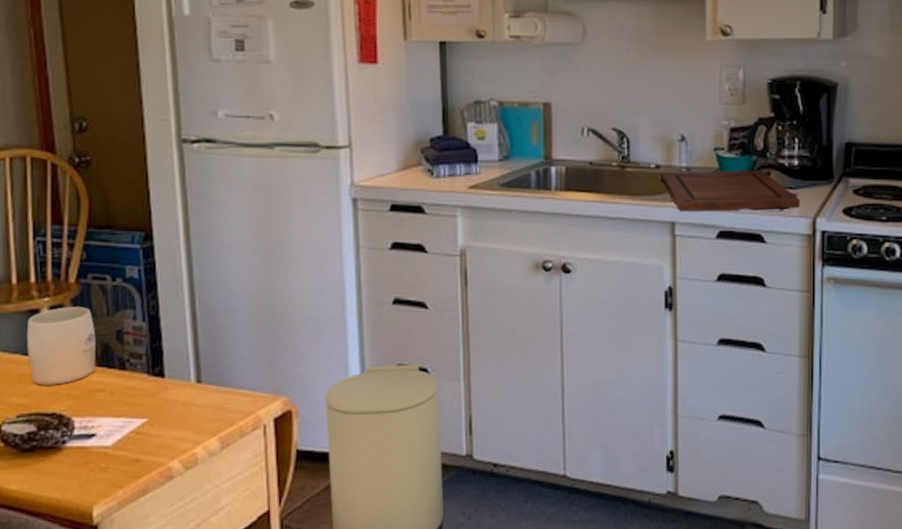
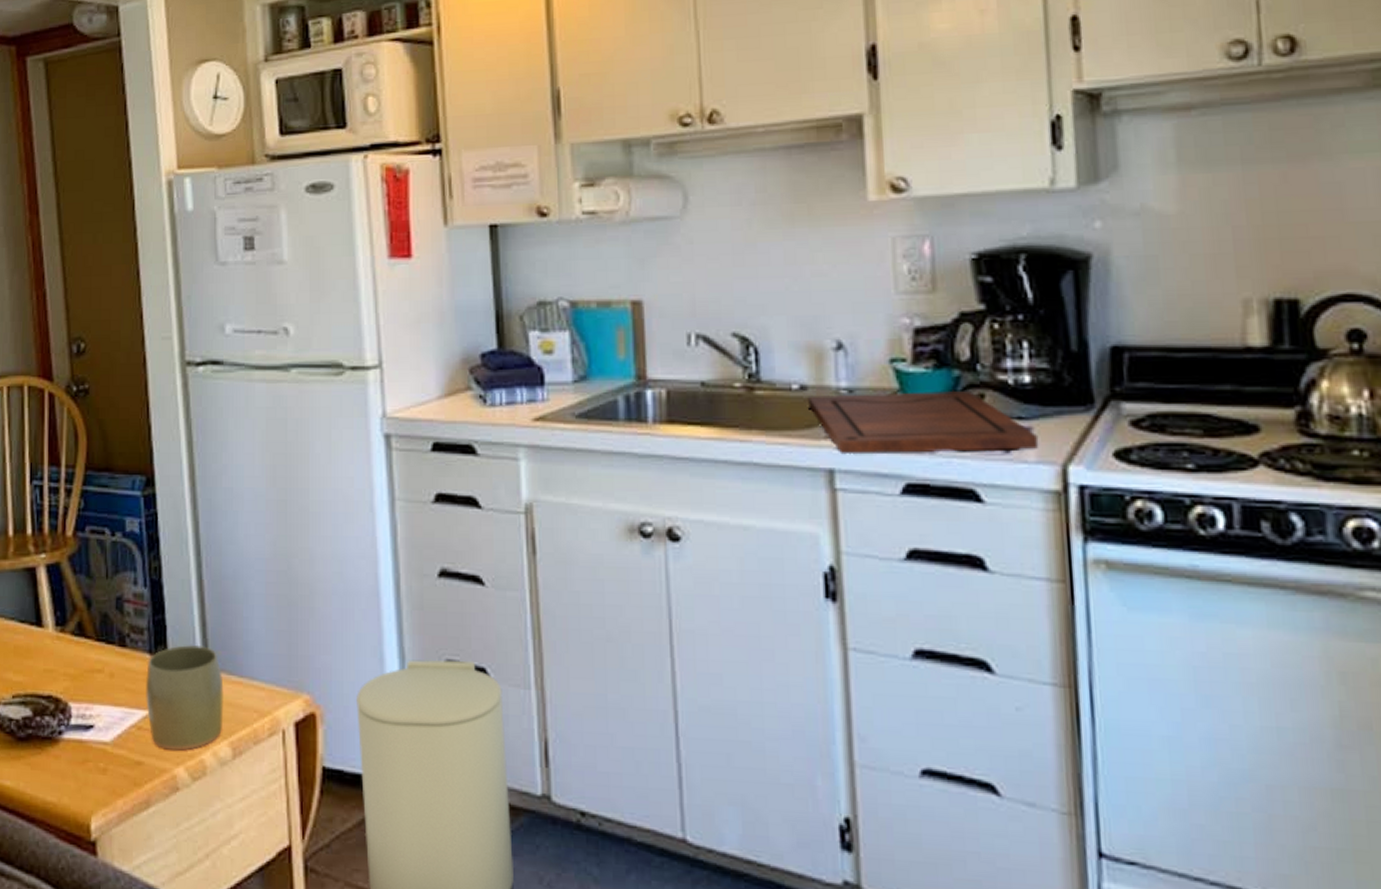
mug: present [26,307,97,385] -> none [22,565,95,661]
mug: none [144,364,214,448] -> present [146,644,224,751]

